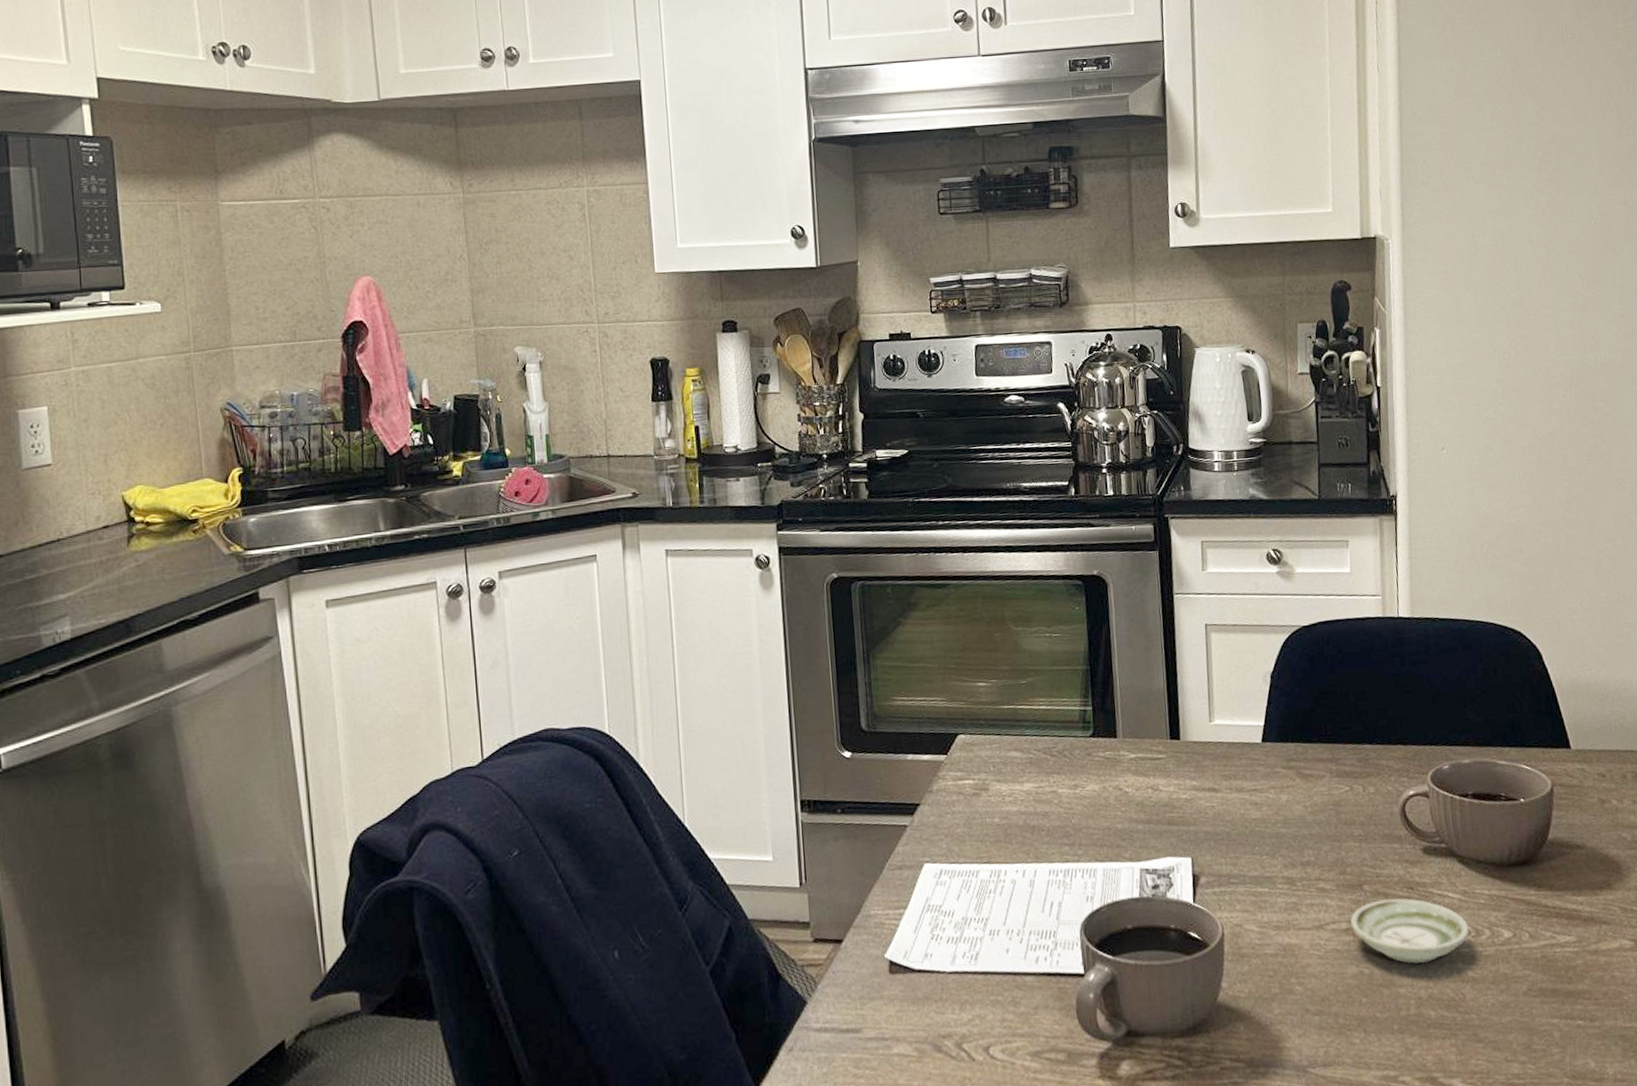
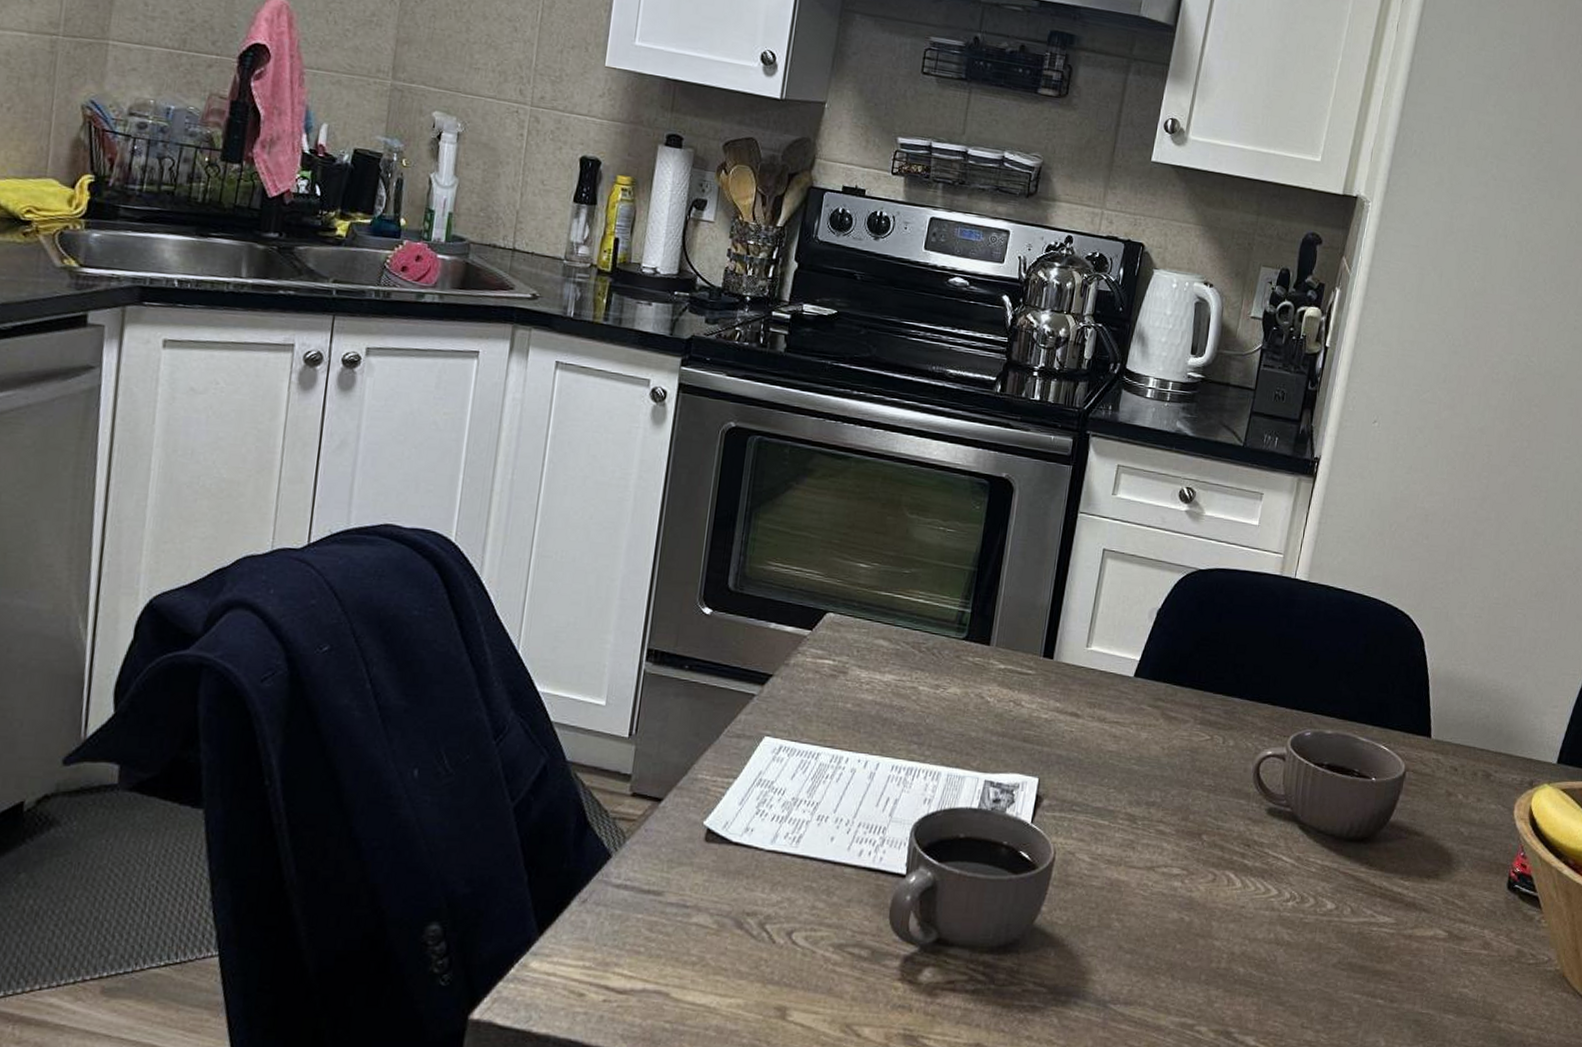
saucer: present [1350,898,1470,964] -> none [1181,852,1296,920]

